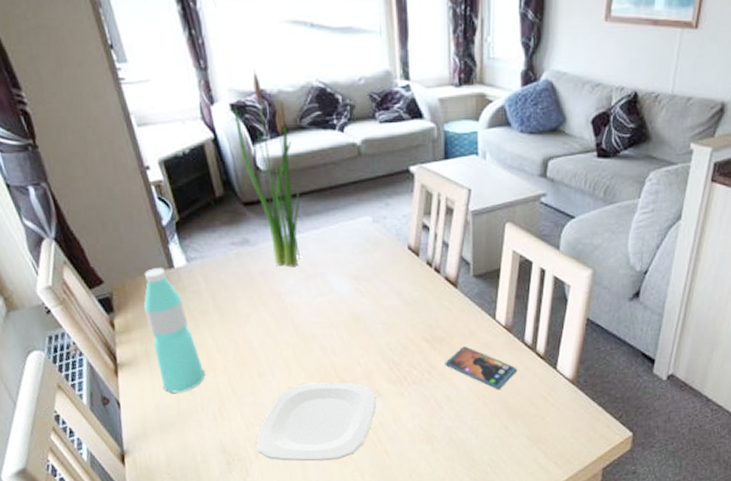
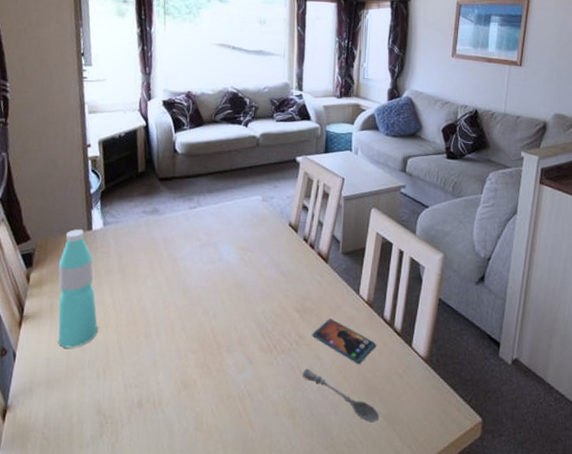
plant: present [233,69,301,266] -> none [164,76,208,235]
plate: present [256,382,376,461] -> none [130,346,247,430]
soupspoon: none [438,397,523,443] -> present [303,368,380,423]

